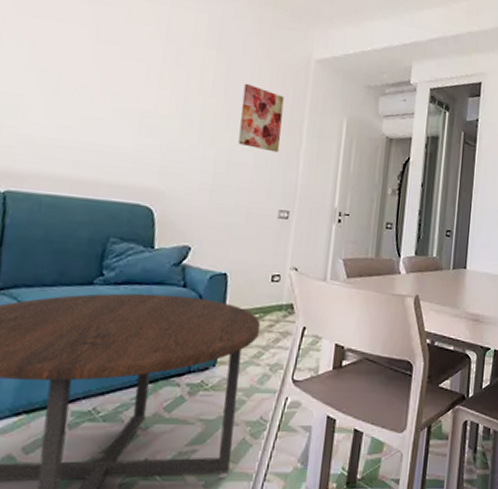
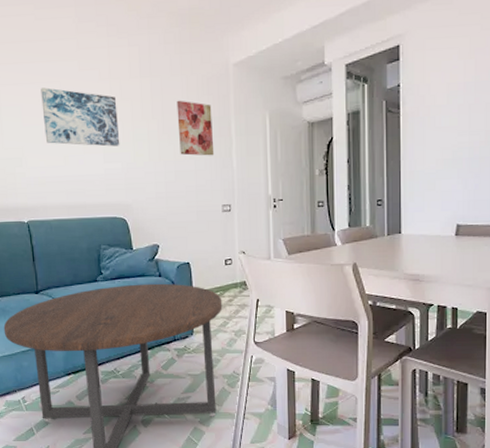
wall art: none [59,28,170,119] -> present [41,87,120,147]

